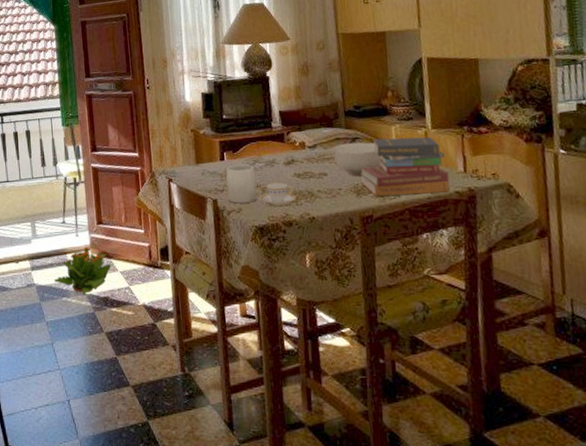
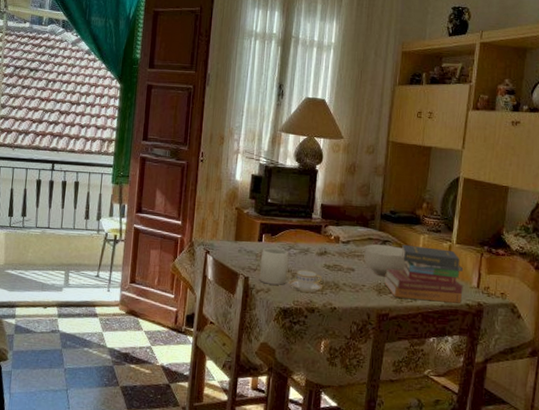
potted flower: present [54,247,111,295] -> none [79,303,136,349]

